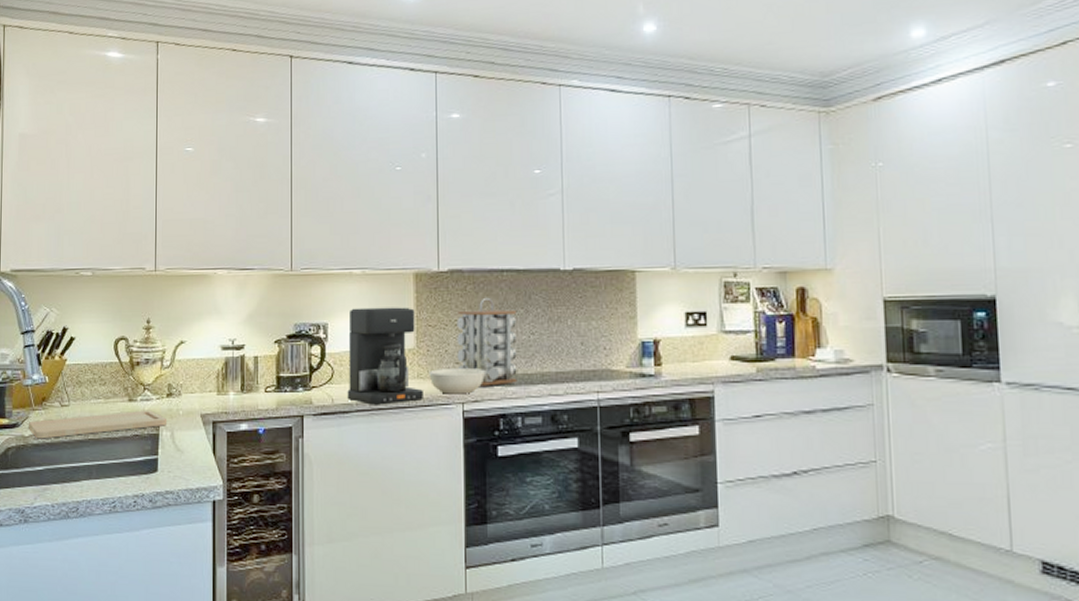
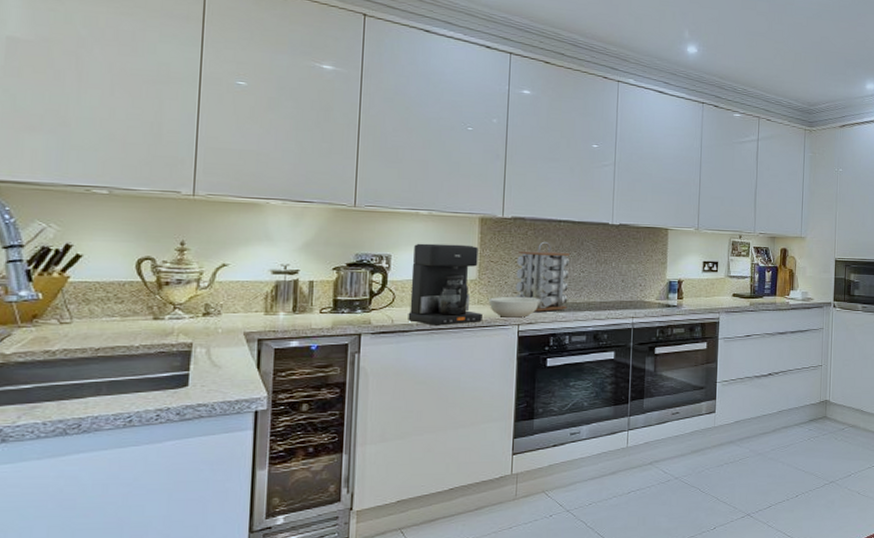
cutting board: present [29,410,166,439] -> none [12,328,201,357]

